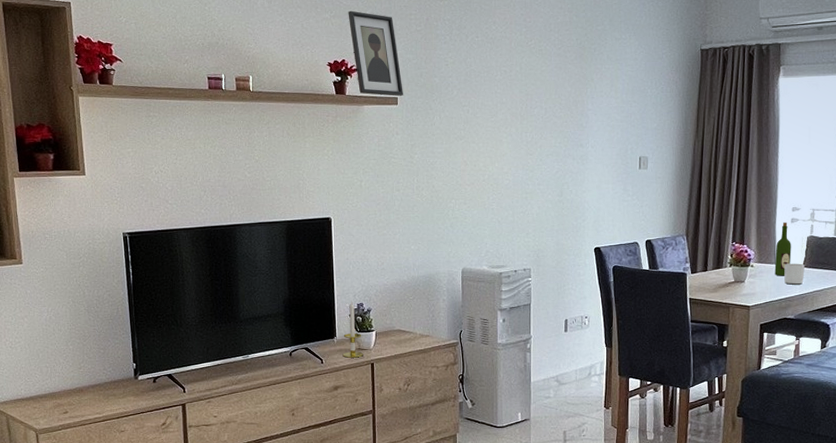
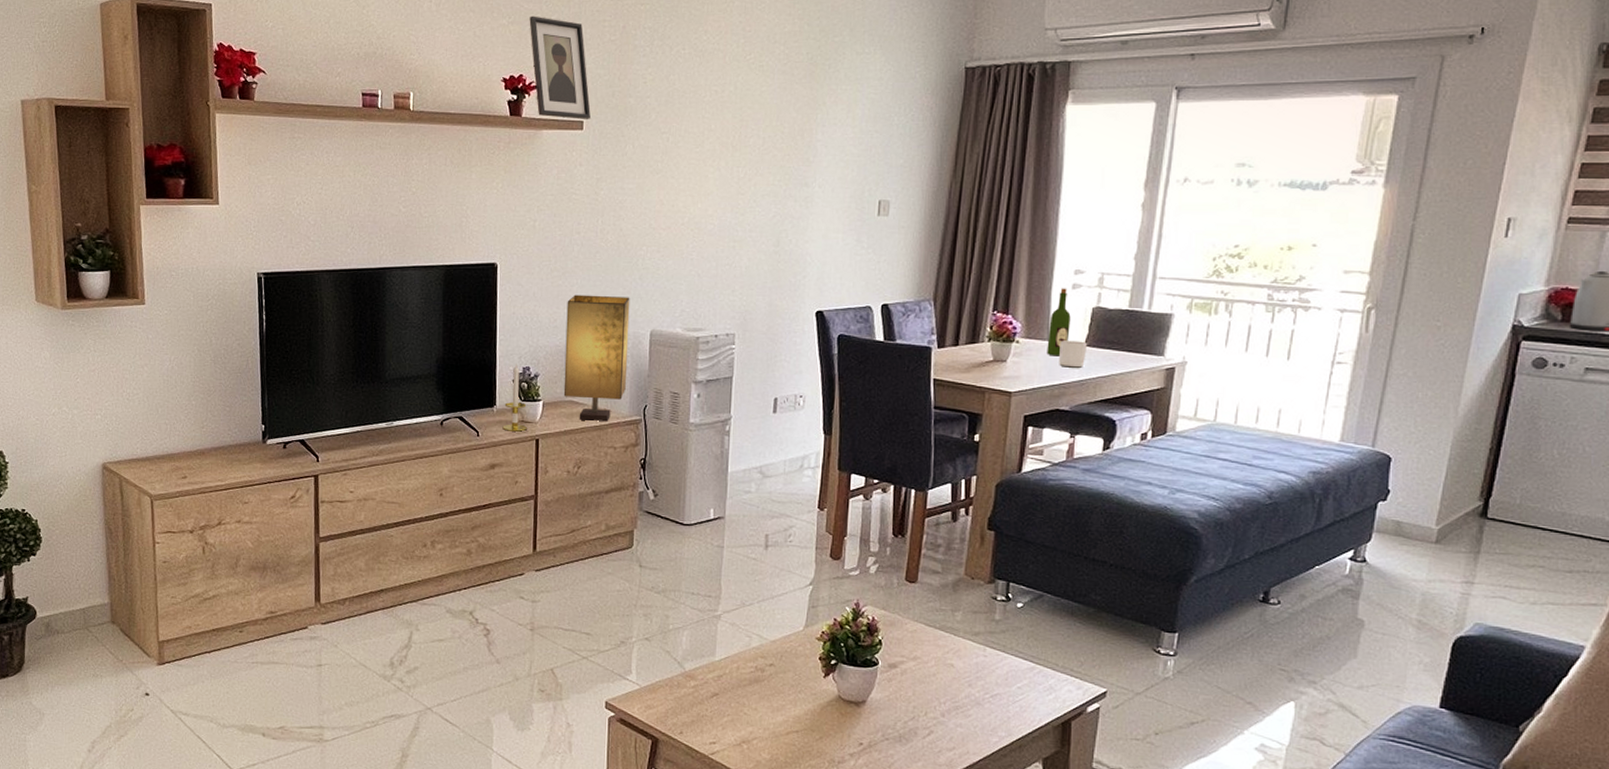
table lamp: none [391,241,444,346] -> present [563,295,630,422]

